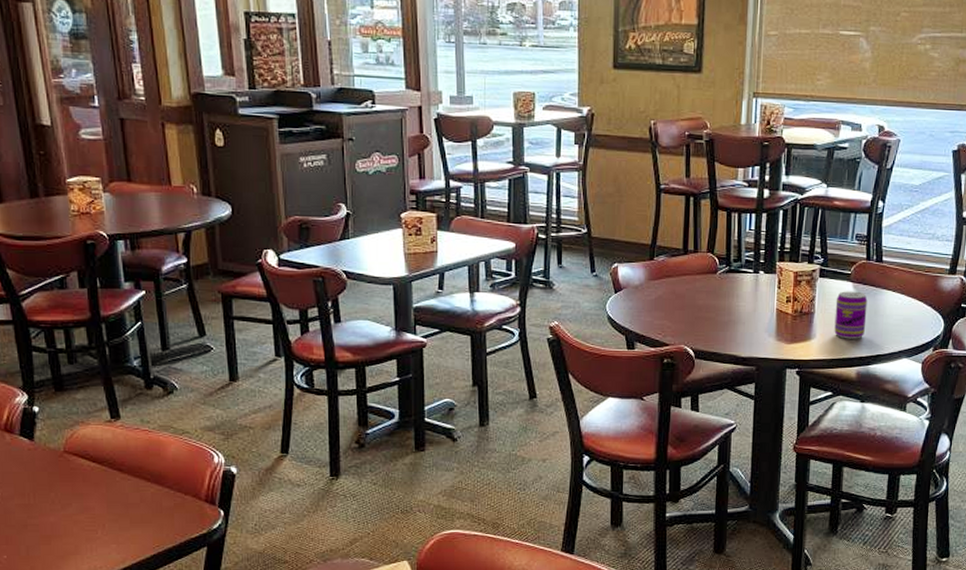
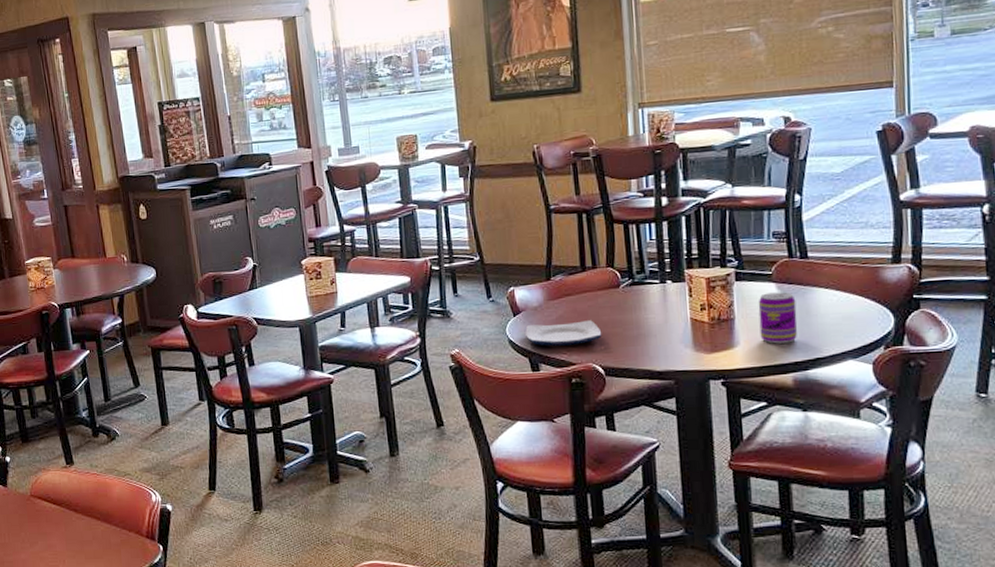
plate: none [625,303,696,326] -> present [525,320,602,346]

